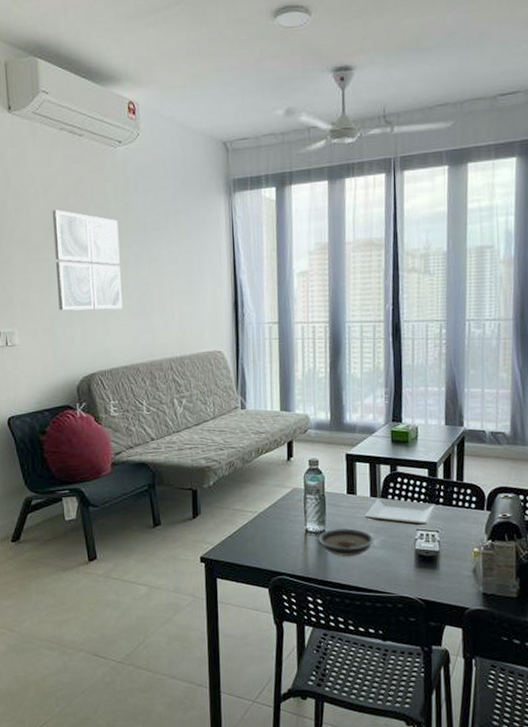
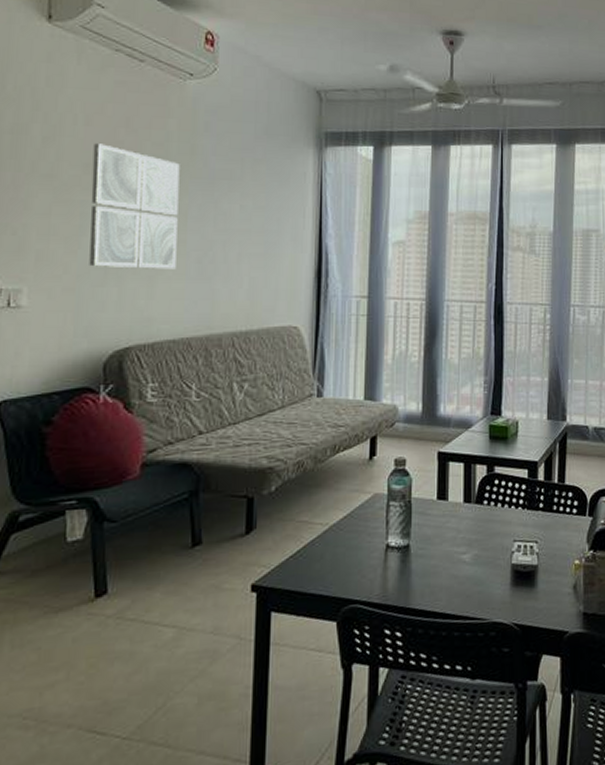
saucer: present [318,527,374,556] -> none [401,540,466,576]
plate: present [364,498,436,526] -> none [456,504,535,536]

